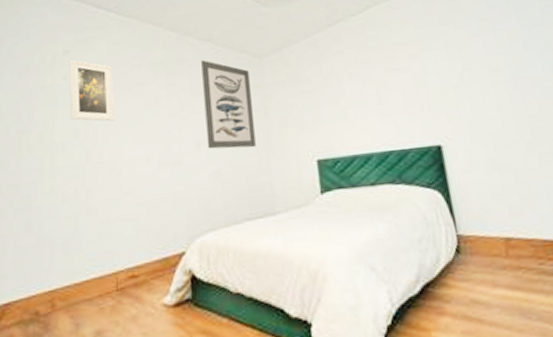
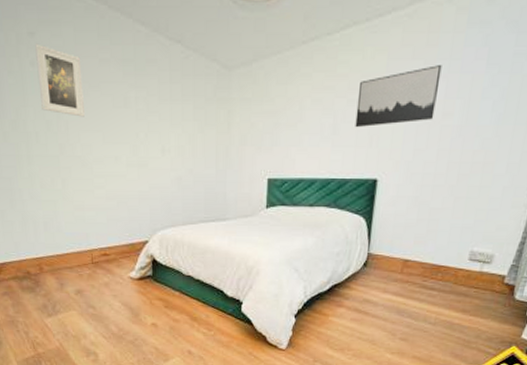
wall art: present [201,60,256,150] -> none [171,64,216,160]
wall art: none [394,27,482,95] -> present [355,65,442,128]

